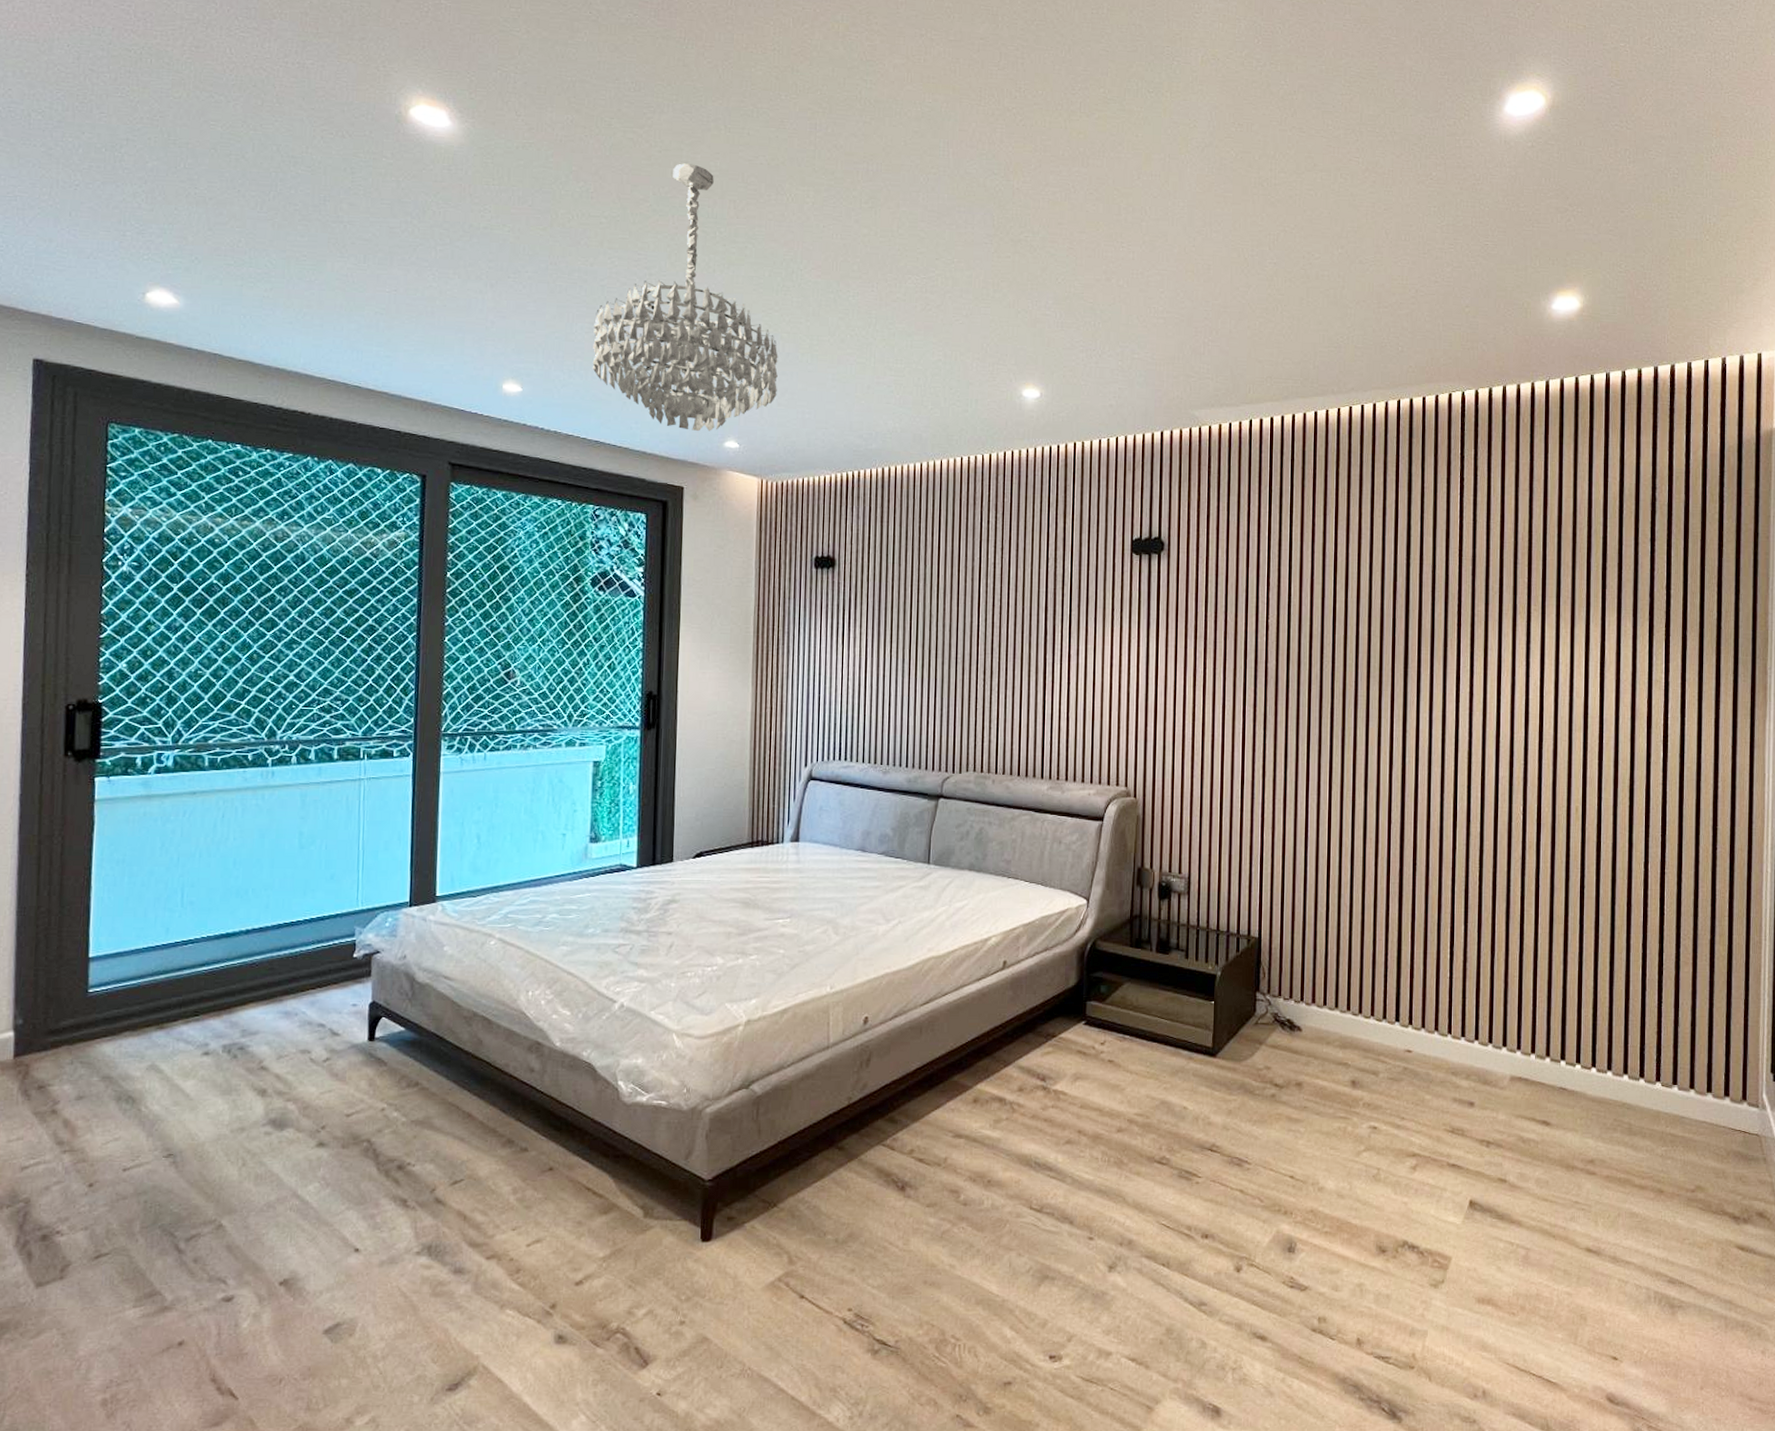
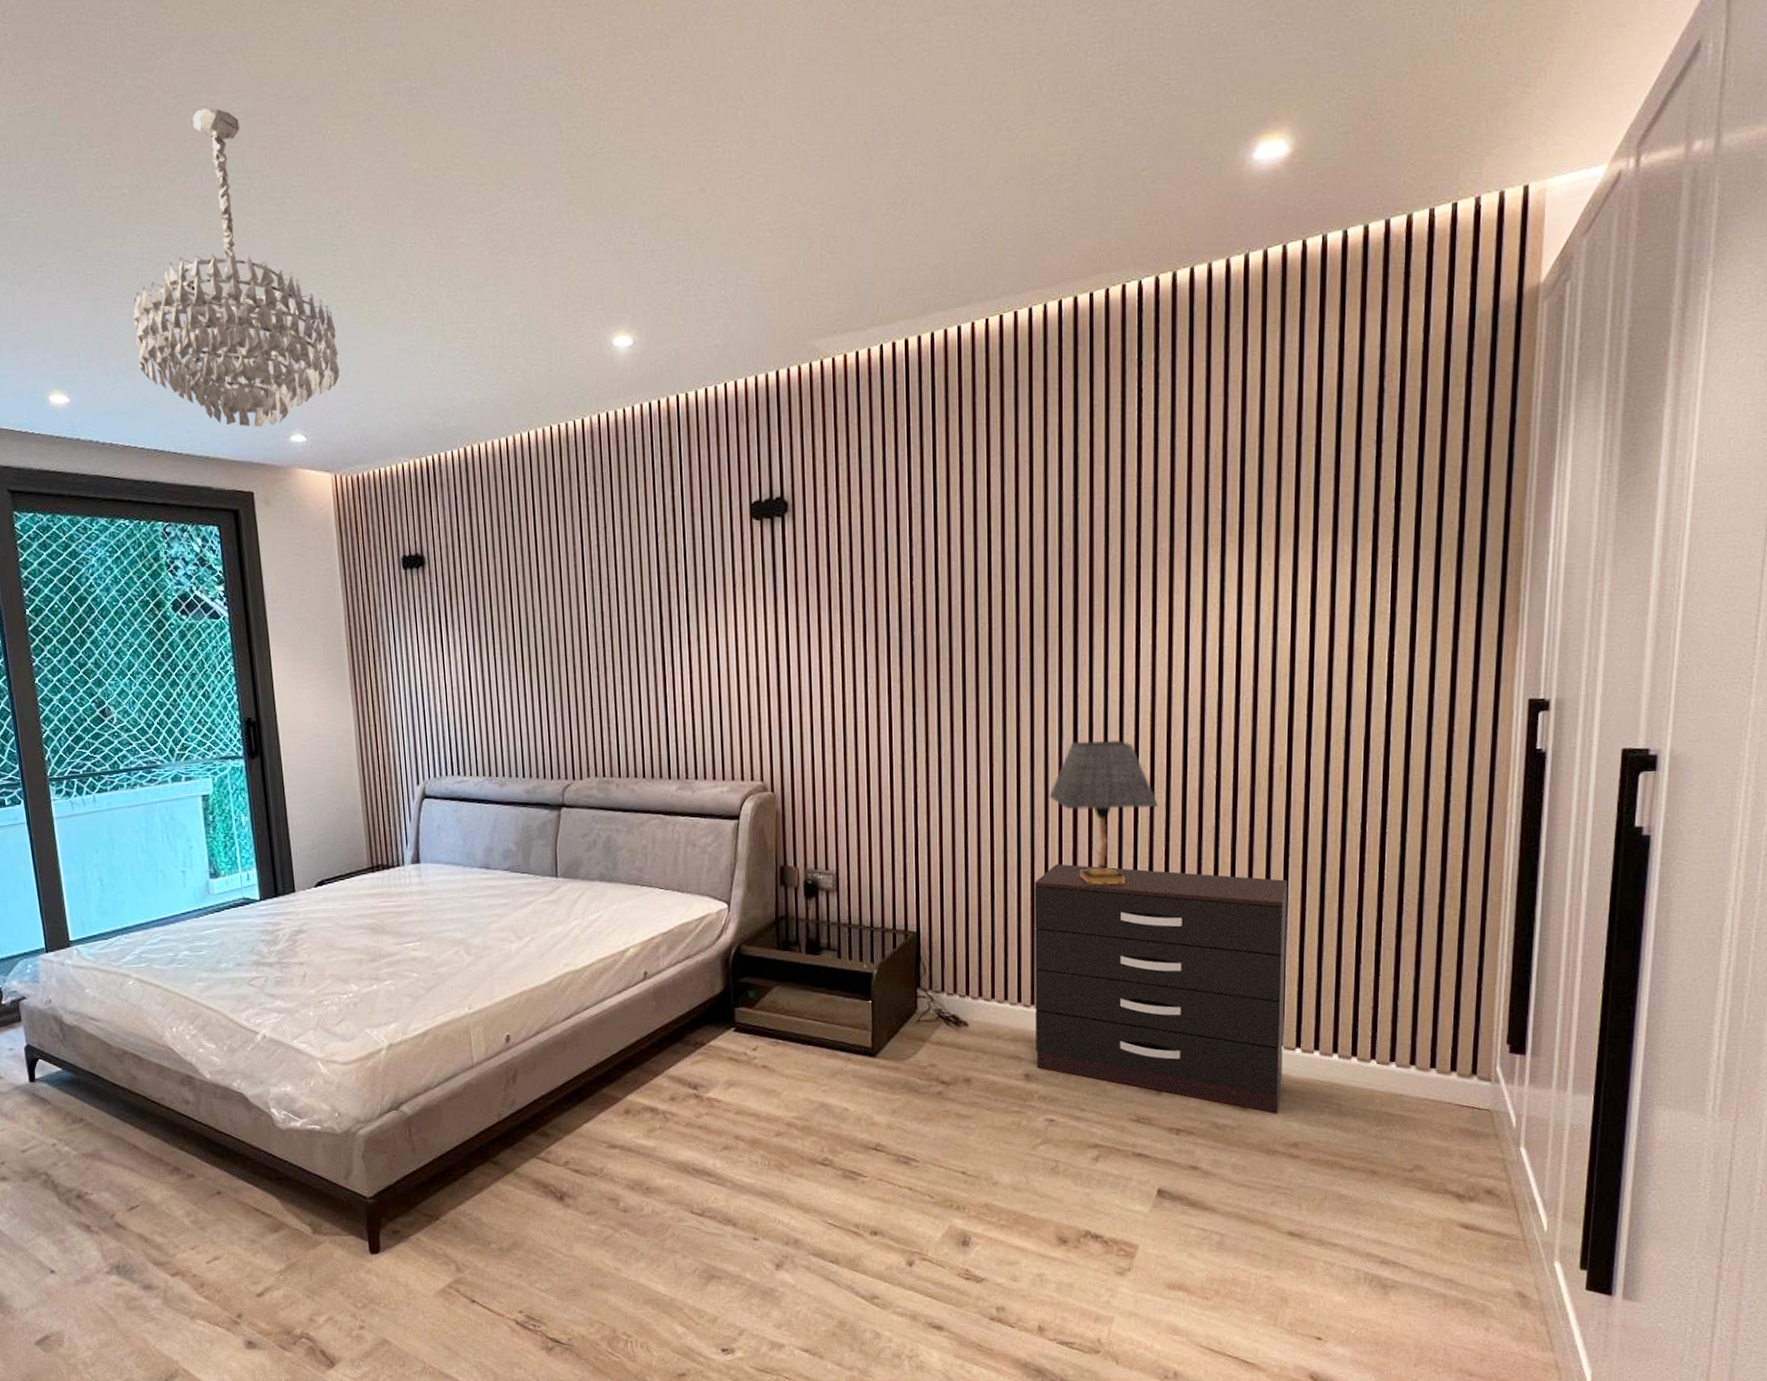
dresser: none [1362,881,1583,1130] -> present [1034,863,1287,1114]
table lamp: none [1380,772,1474,904] -> present [1049,740,1158,885]

